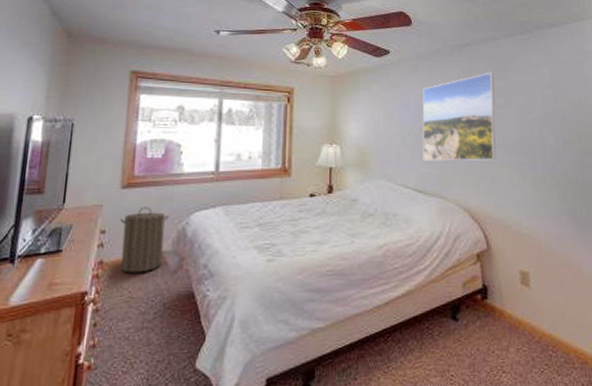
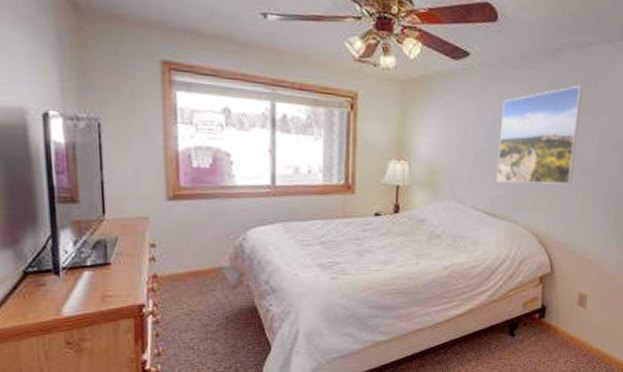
laundry hamper: present [120,206,170,273] -> none [170,220,224,287]

